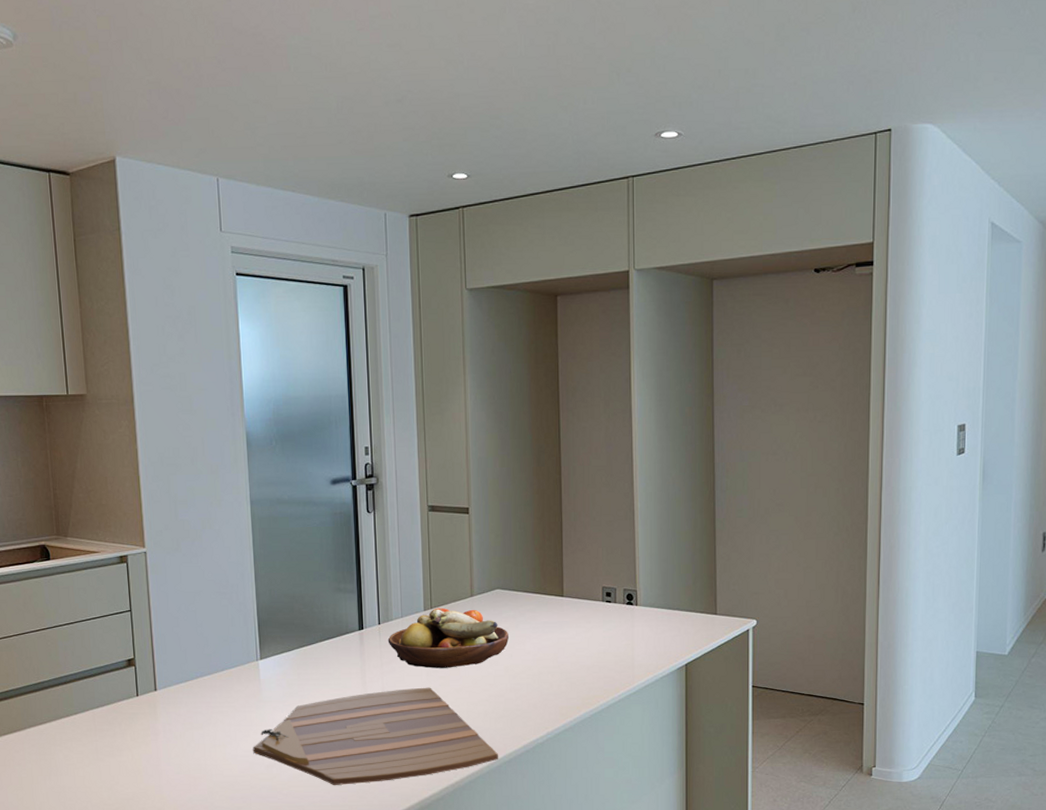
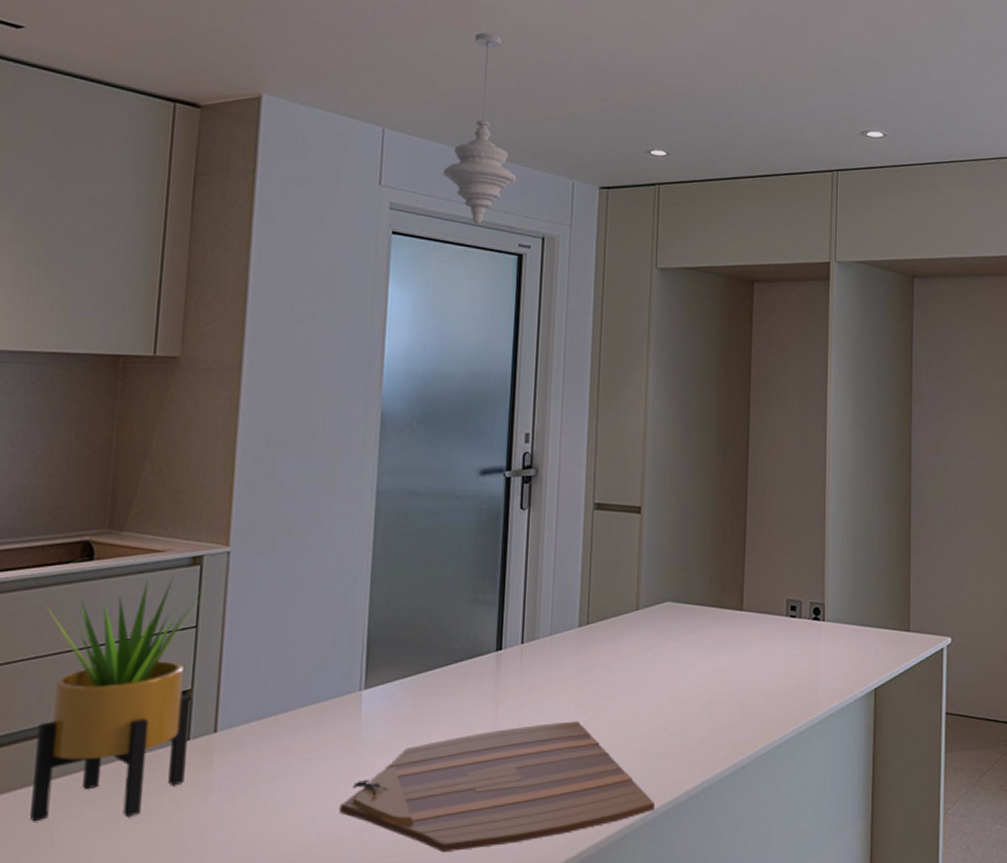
potted plant: none [24,573,139,752] -> present [30,578,200,822]
pendant light: none [272,74,335,261] -> present [443,32,517,225]
fruit bowl: present [387,607,509,668] -> none [530,623,677,698]

